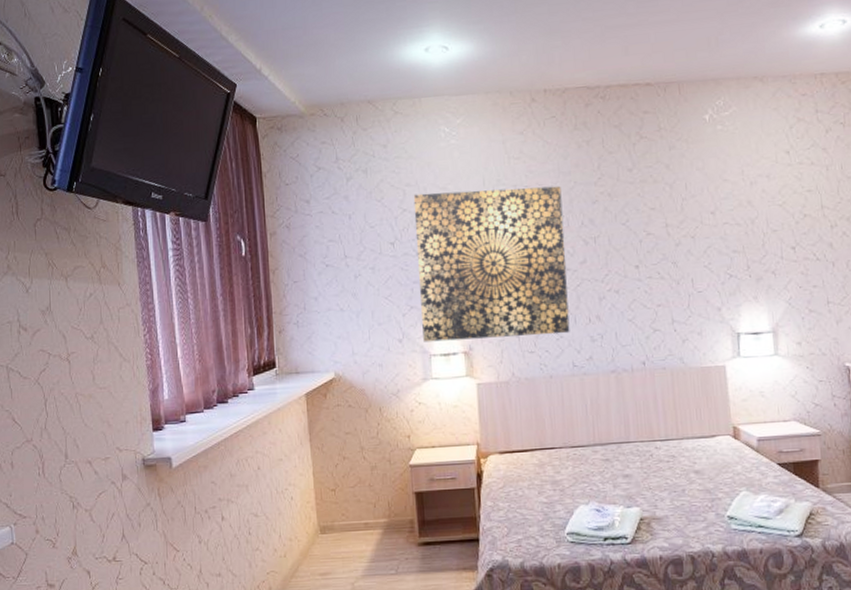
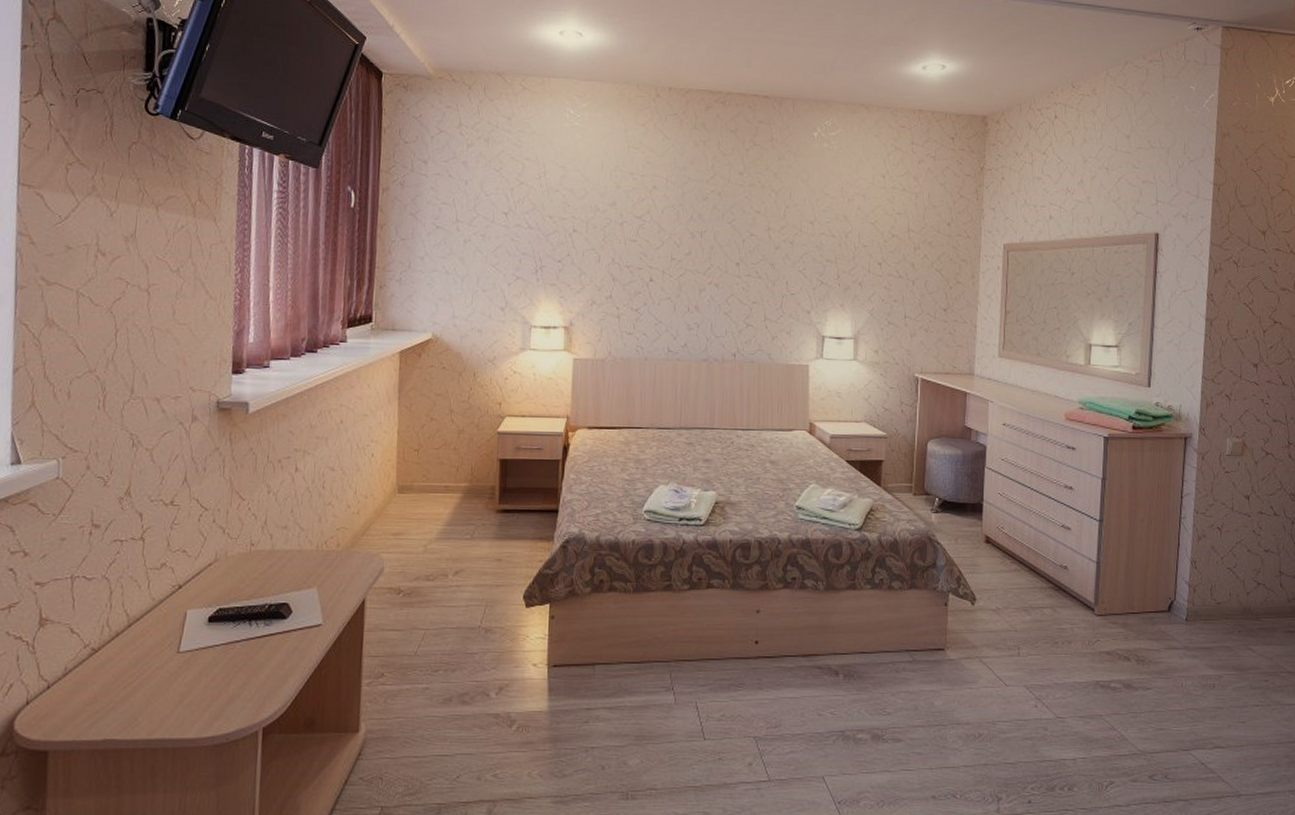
wall art: present [413,185,570,342] -> none [525,169,675,320]

